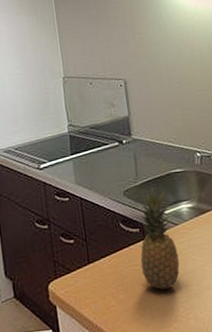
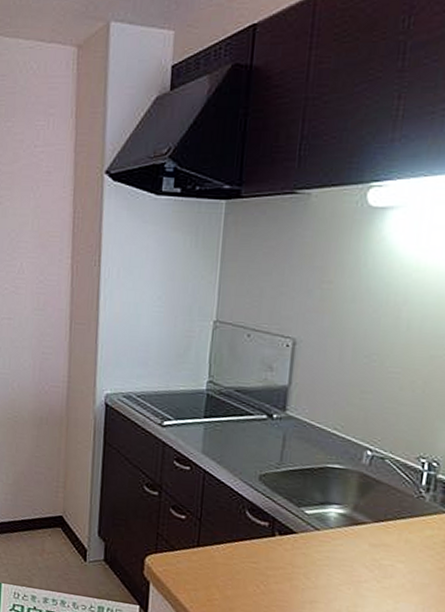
fruit: present [140,186,180,290] -> none [260,477,315,600]

